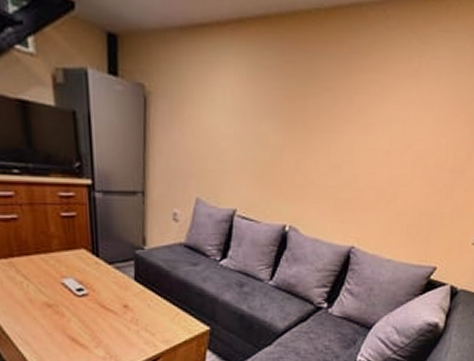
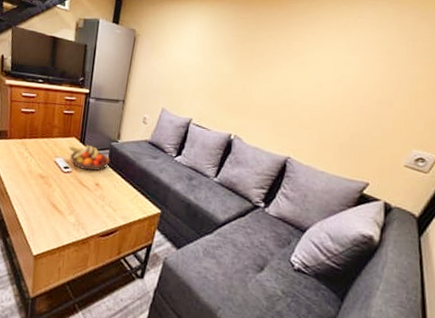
fruit bowl: none [77,256,138,291] -> present [68,144,111,171]

